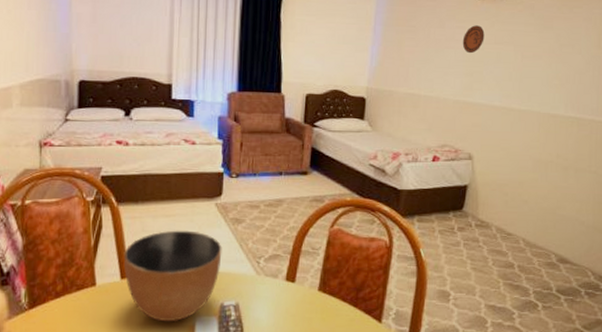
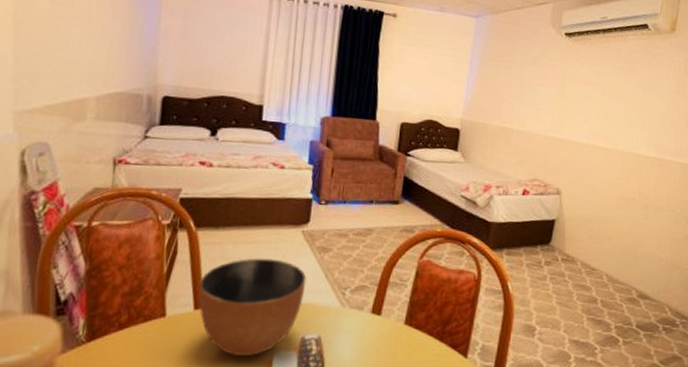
decorative plate: present [462,25,485,54] -> none [554,65,575,92]

